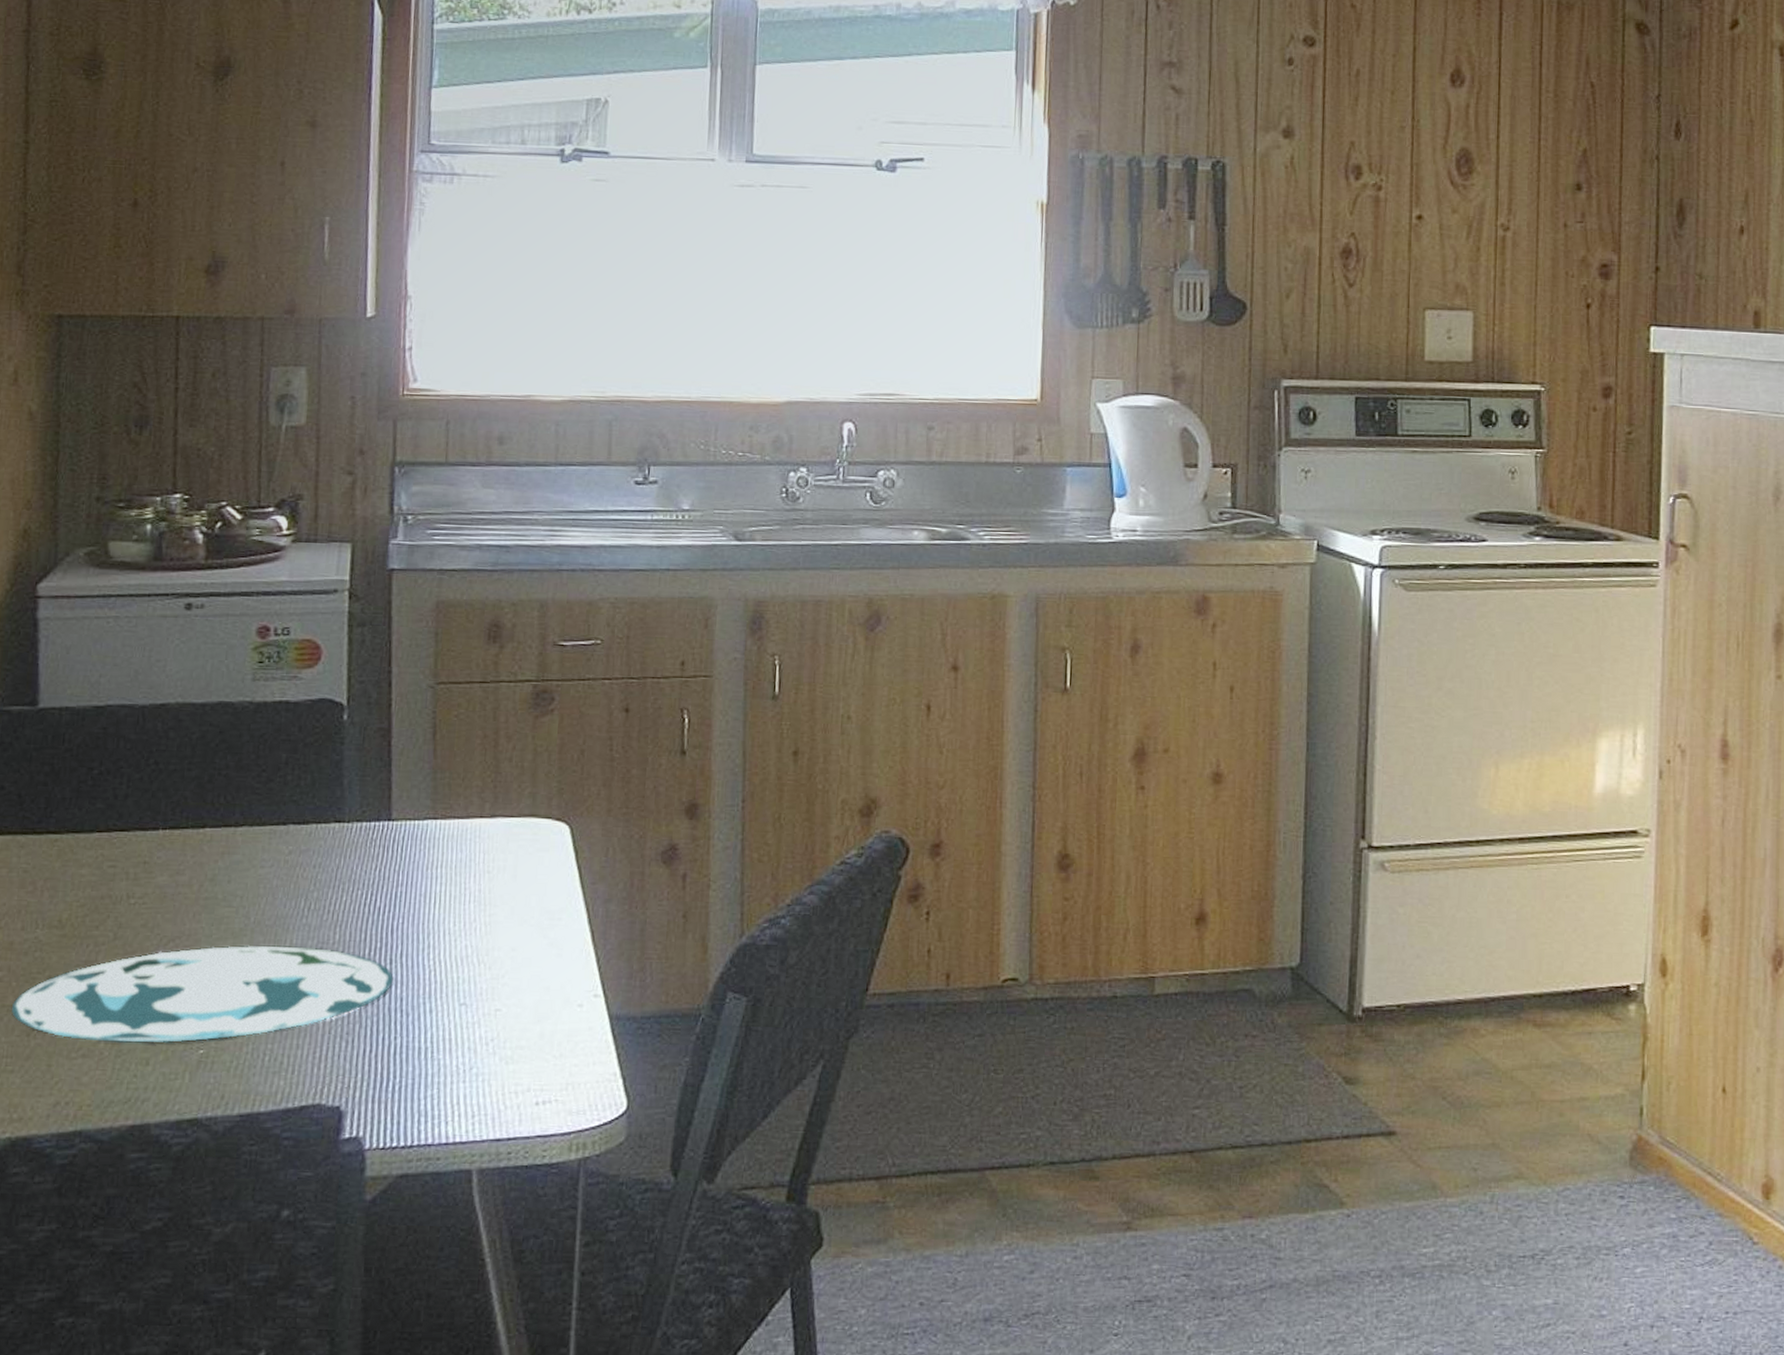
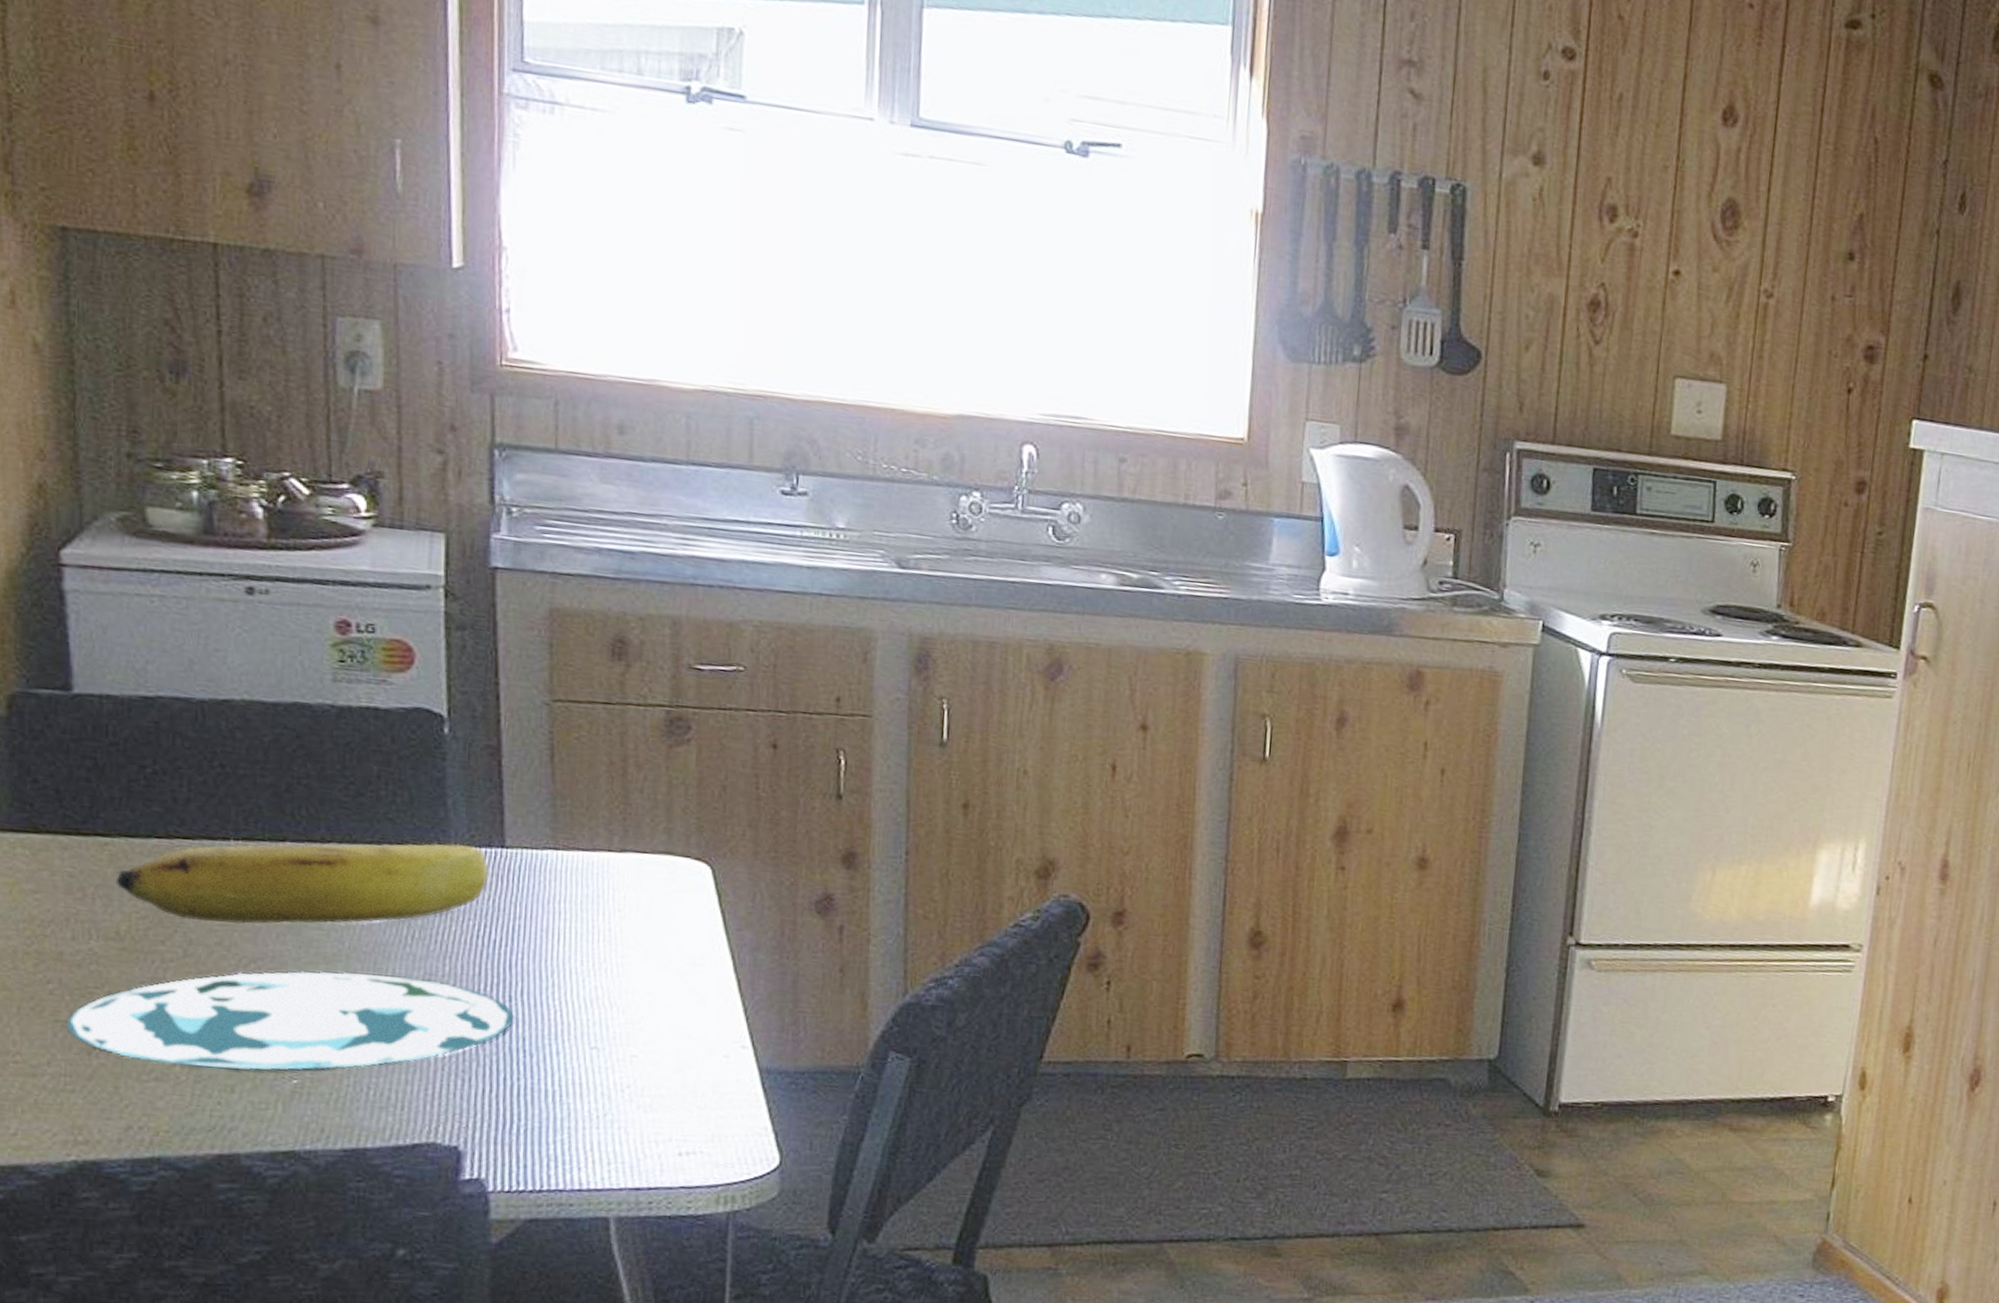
banana: none [62,819,377,907] -> present [117,843,489,925]

